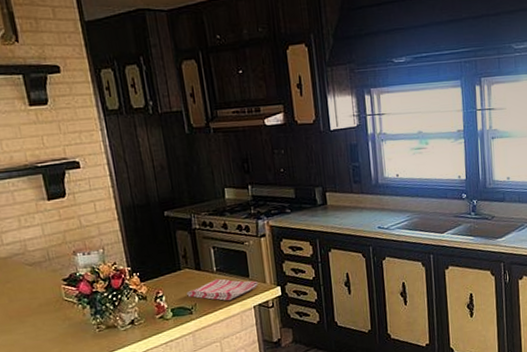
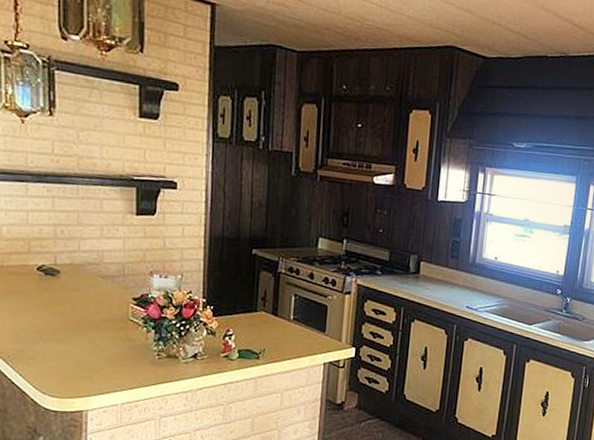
dish towel: present [187,278,258,301] -> none [258,328,333,353]

